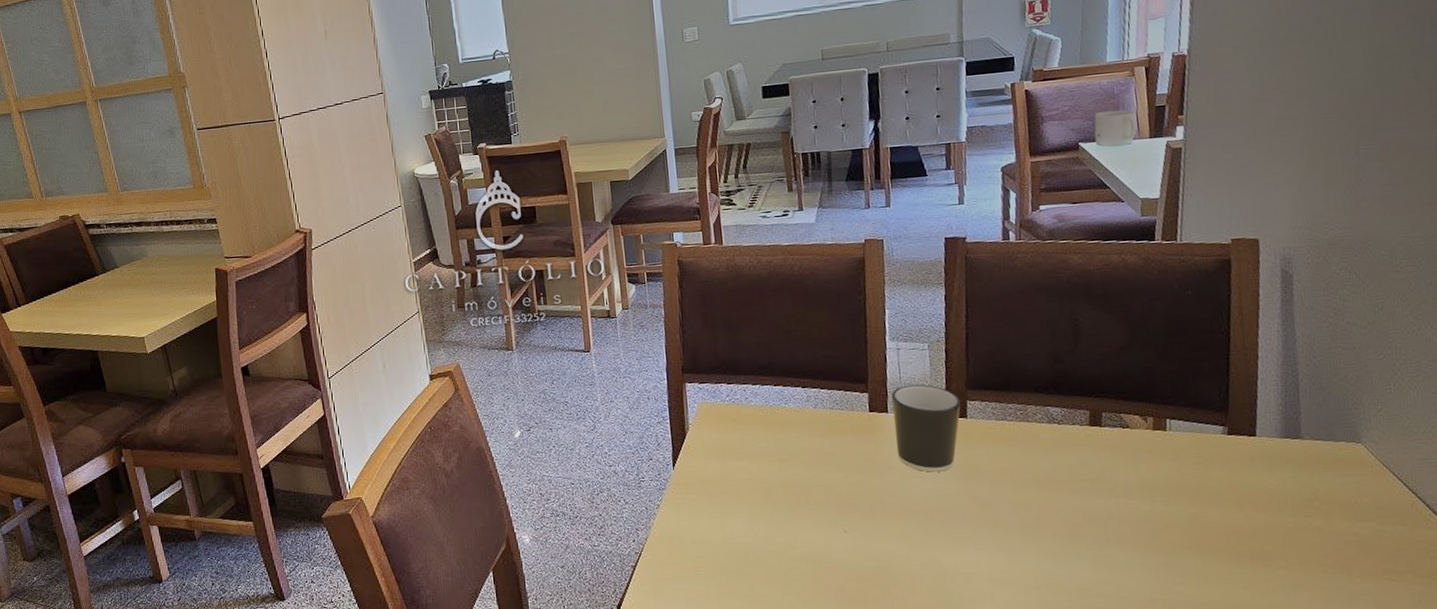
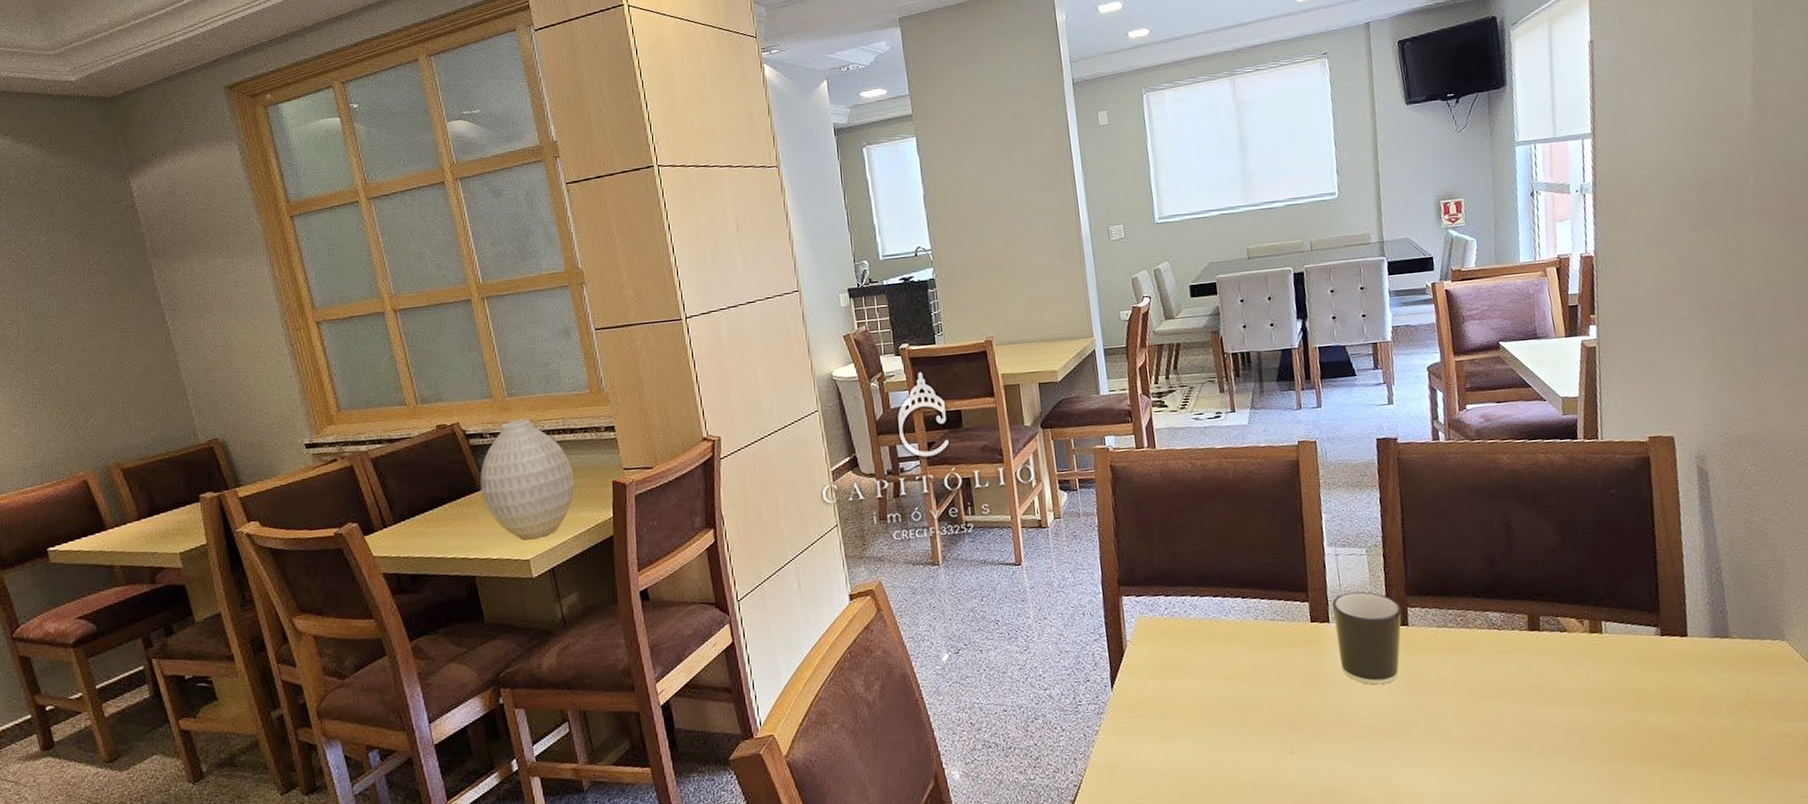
vase: none [98,211,182,320] -> present [479,419,575,540]
mug: present [1093,110,1138,147] -> none [1511,309,1553,346]

